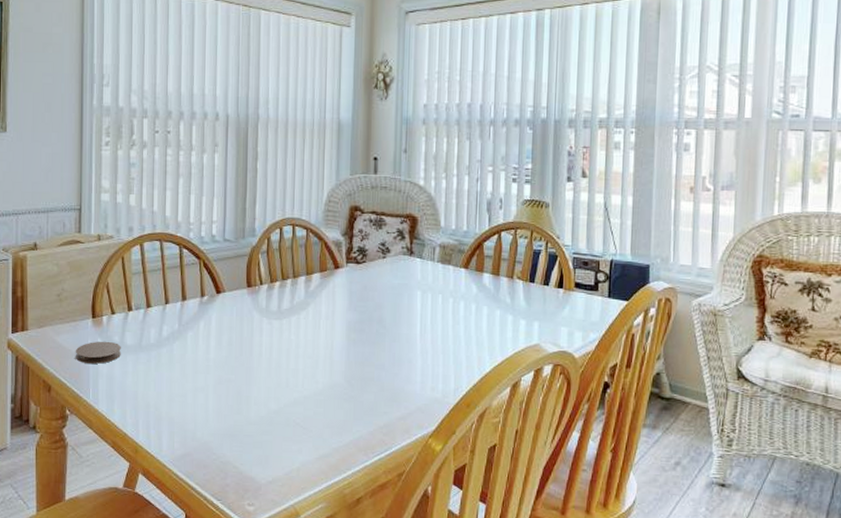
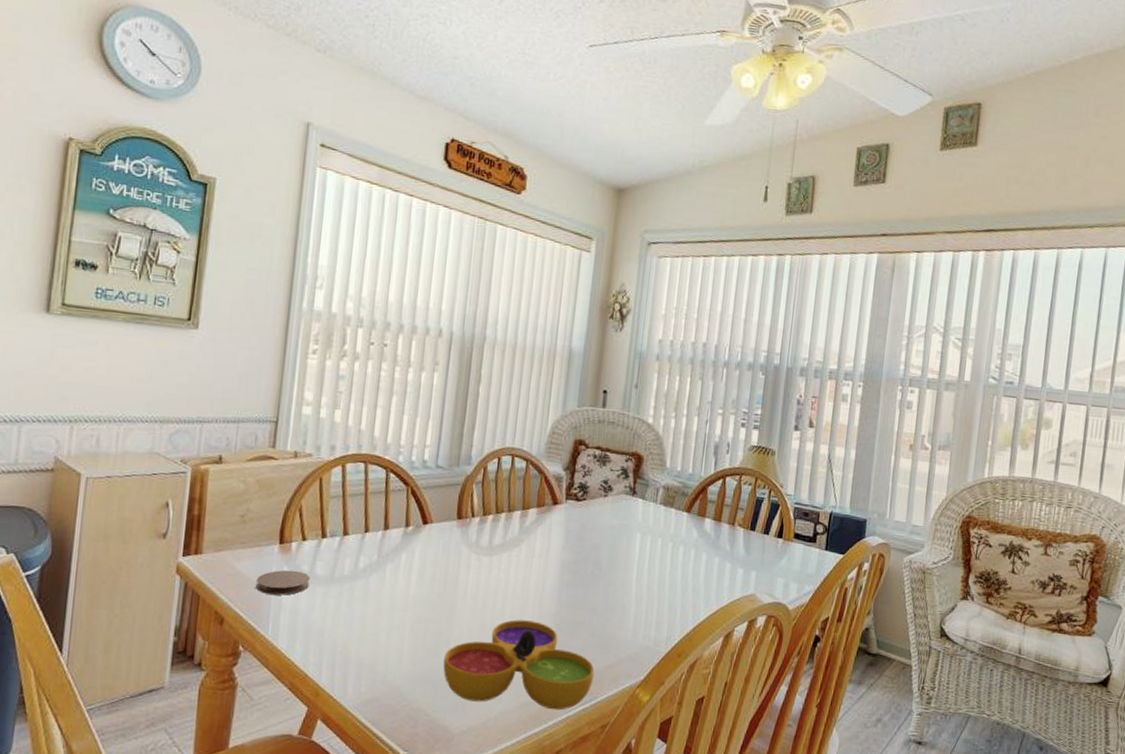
decorative bowl: none [246,377,387,461] -> present [443,619,595,711]

